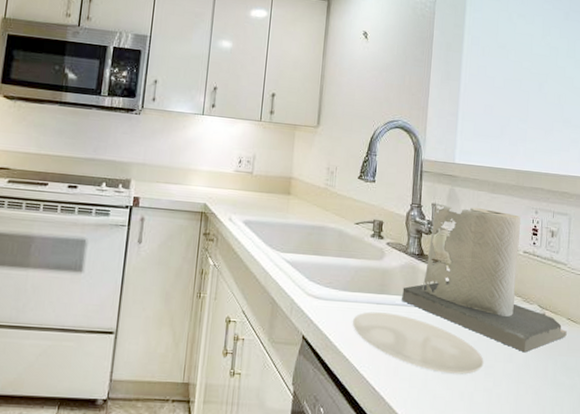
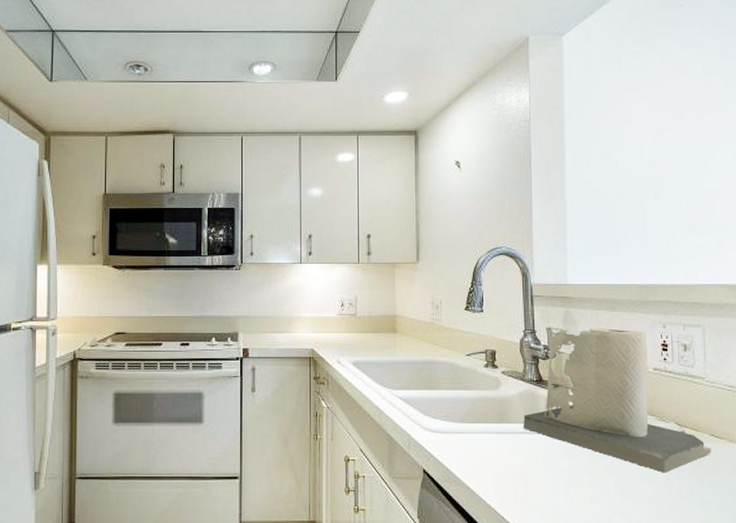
plate: present [353,312,484,374] -> none [474,442,620,499]

